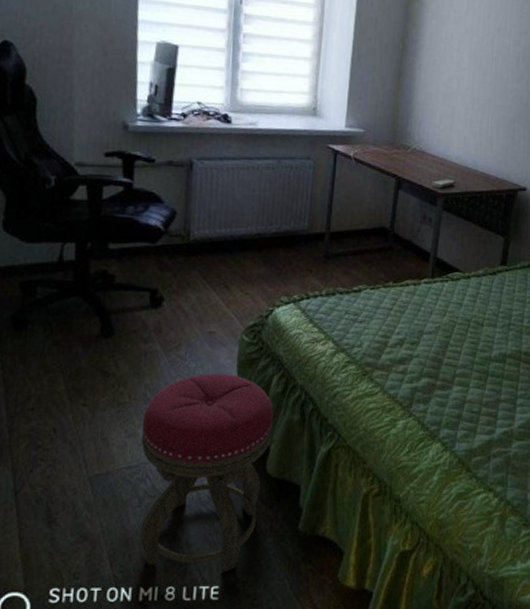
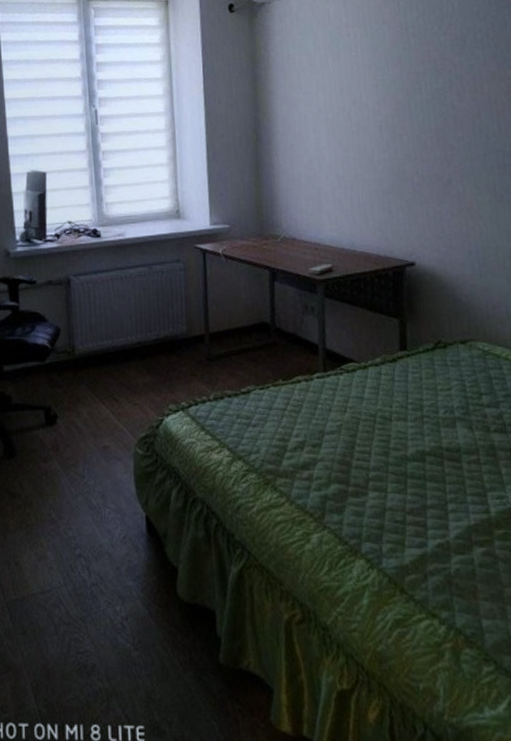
stool: present [139,373,274,572] -> none [51,490,179,710]

